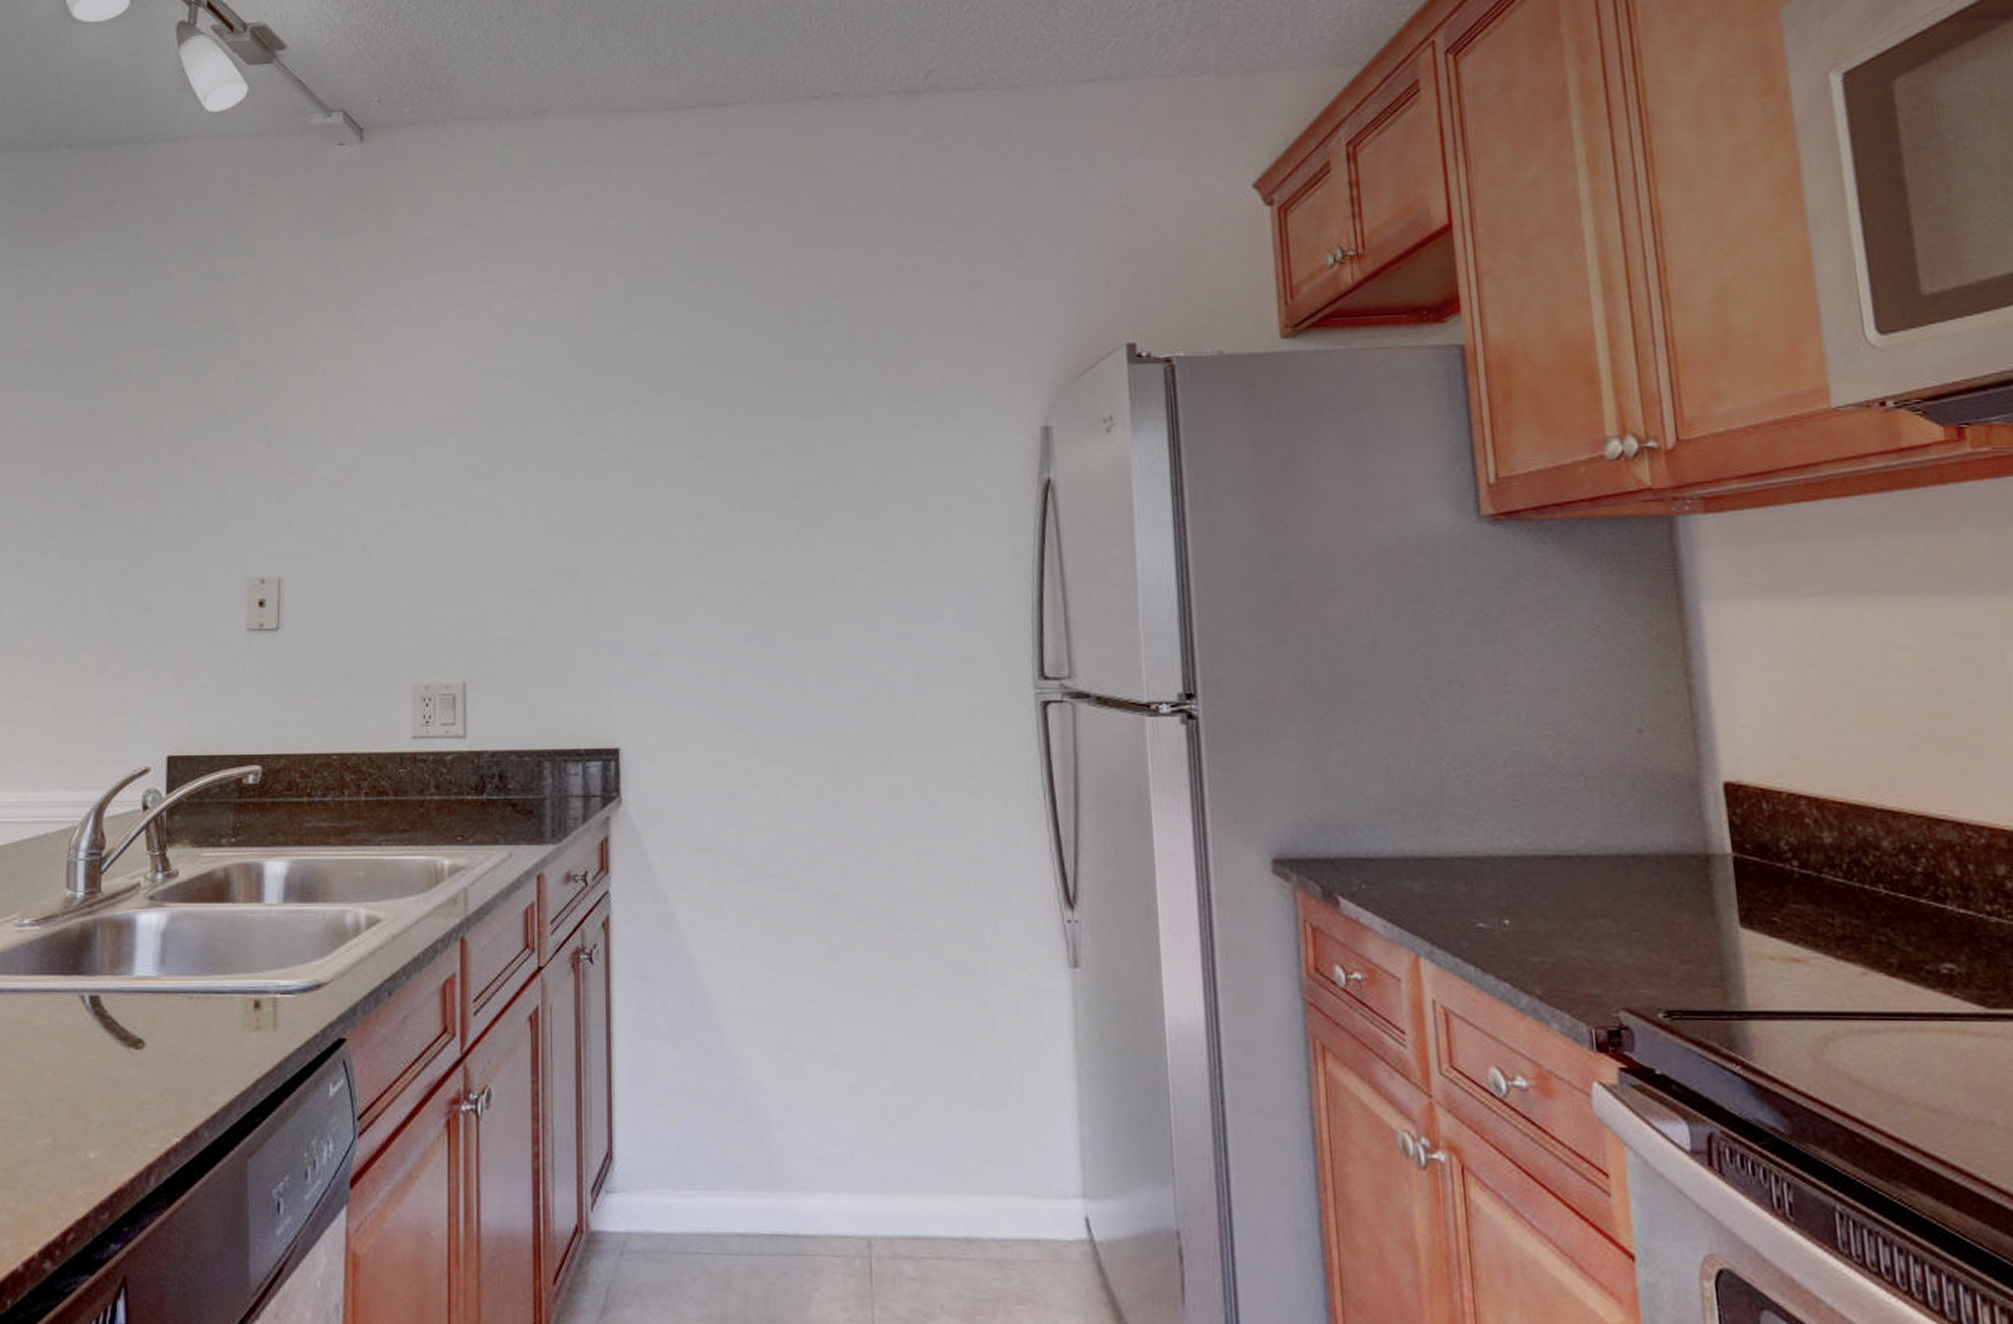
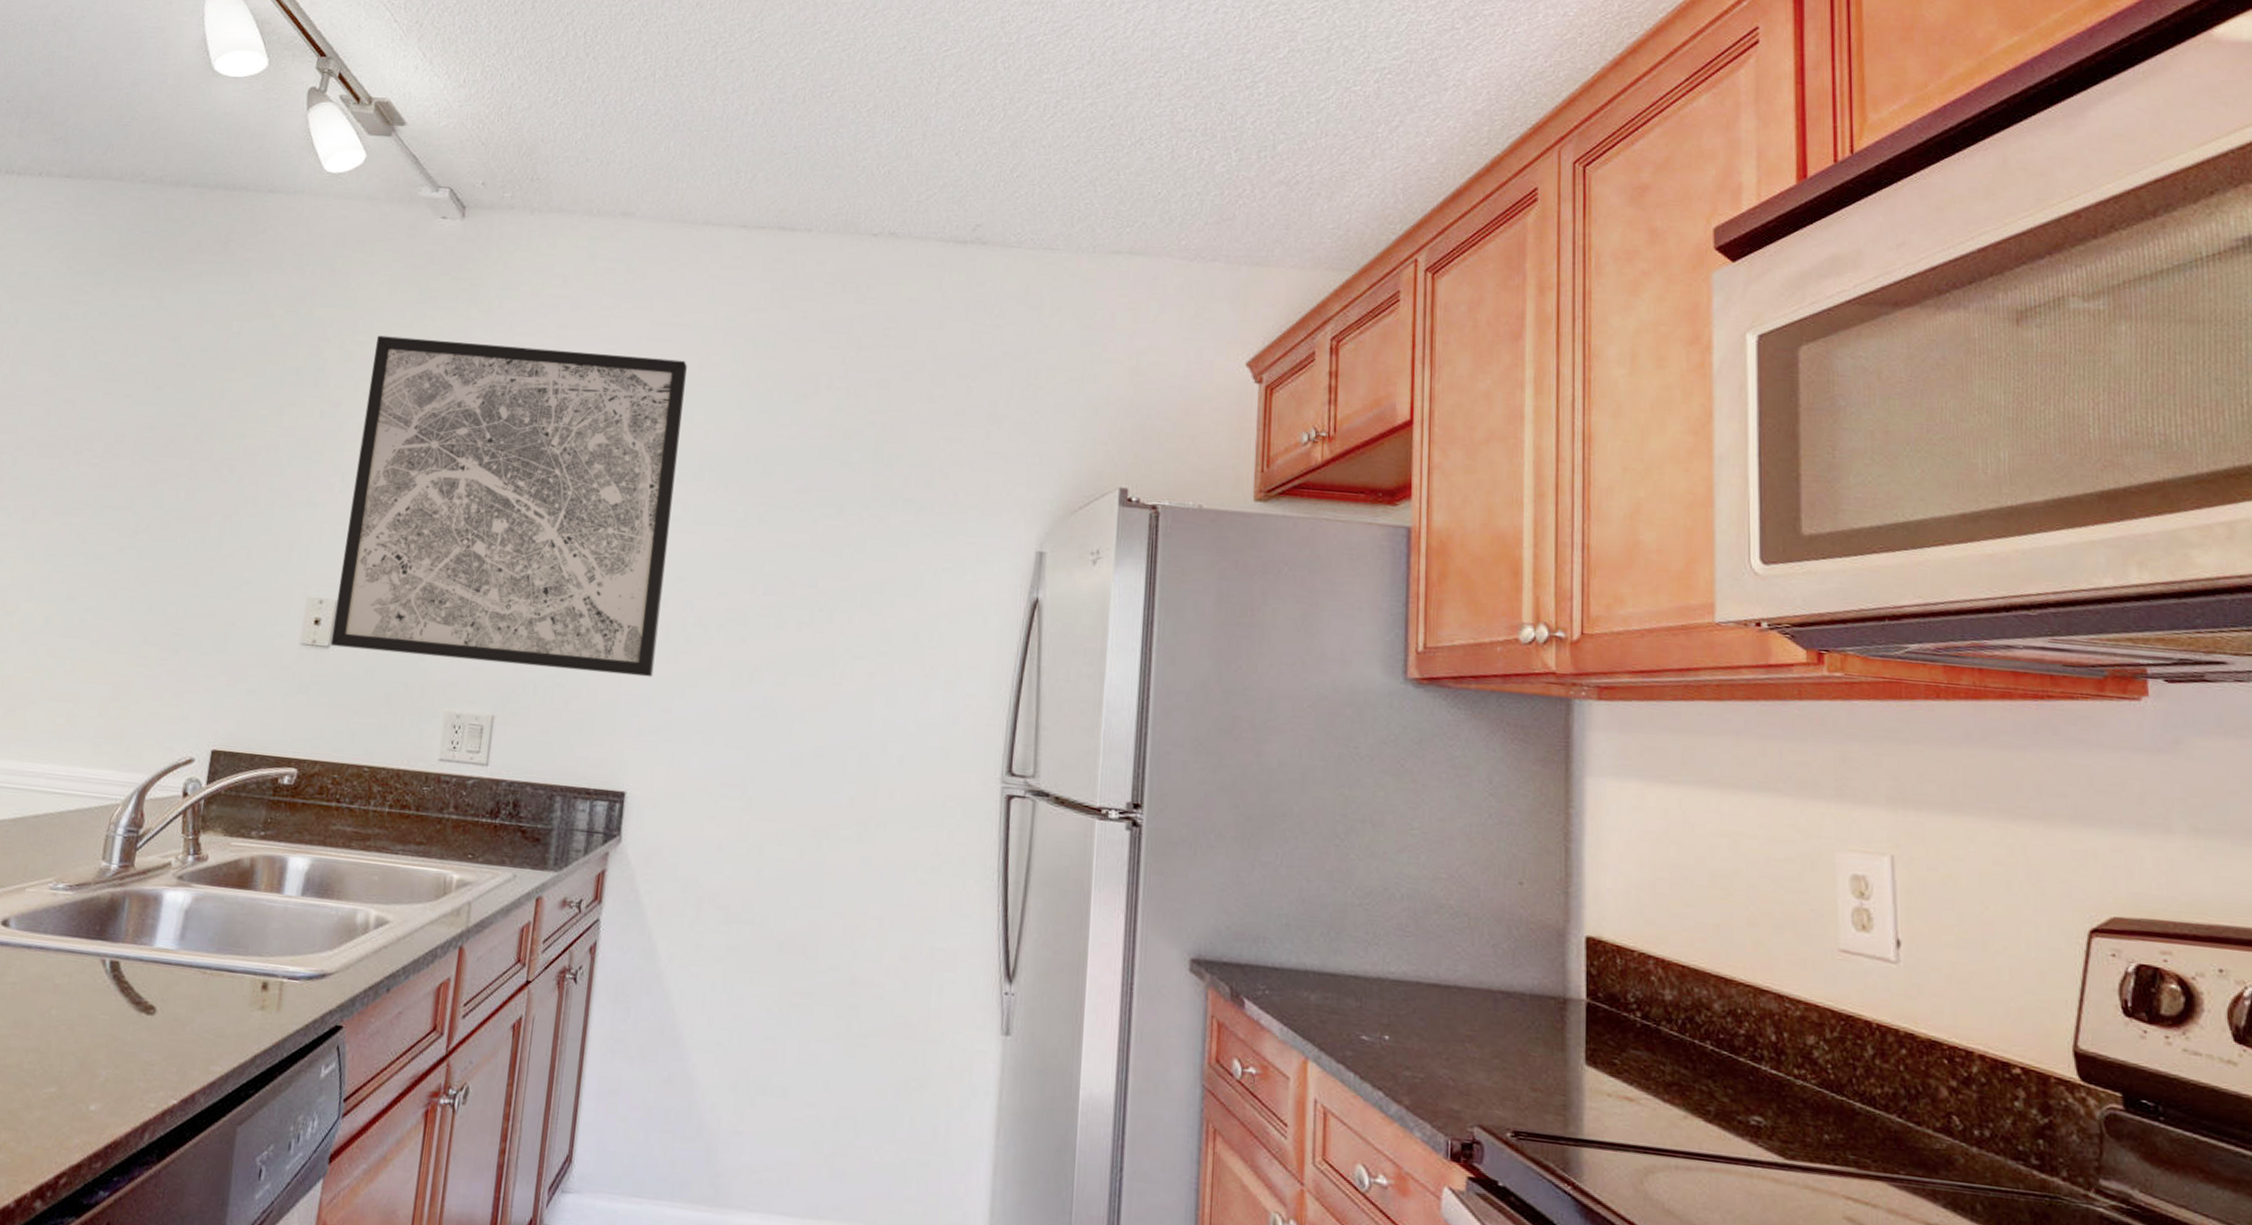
wall art: none [279,266,633,628] -> present [330,335,687,678]

